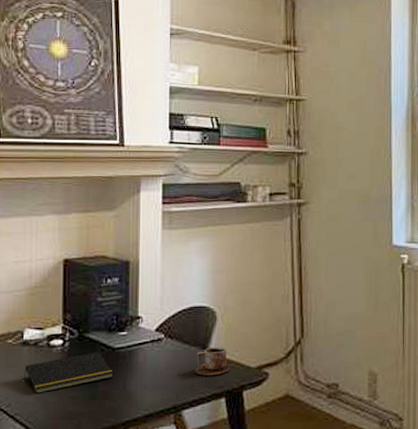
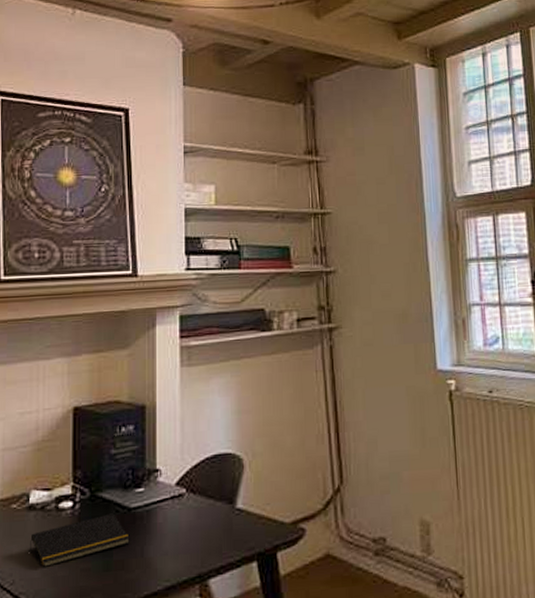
mug: present [194,346,231,375] -> none [221,499,262,536]

